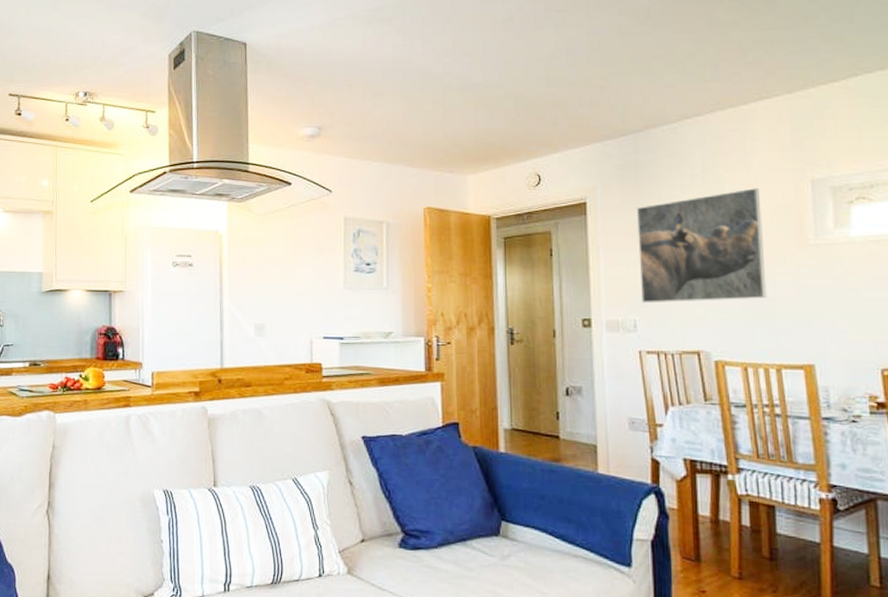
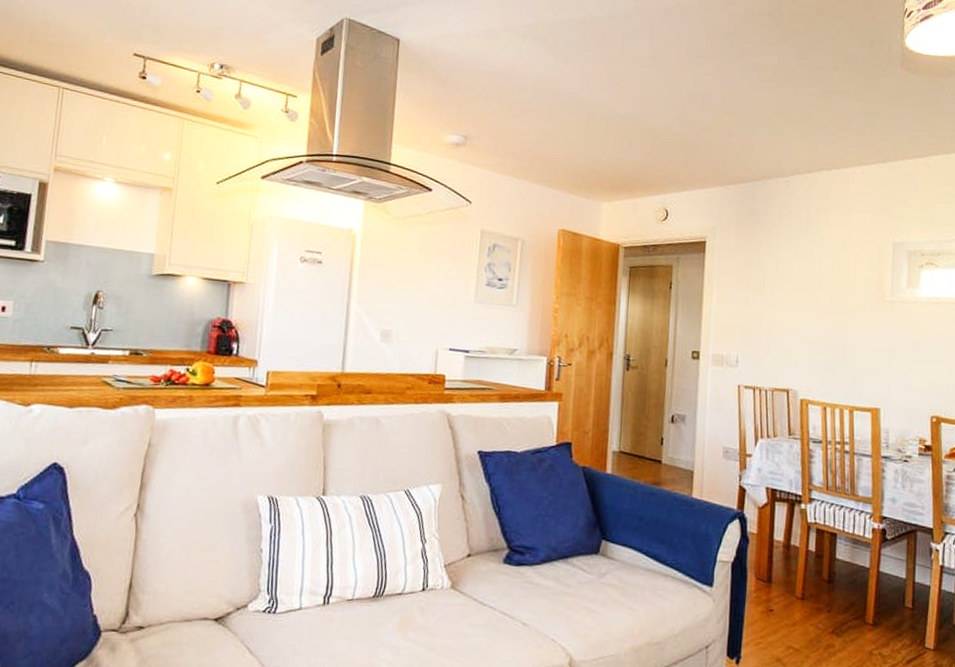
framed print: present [637,188,767,303] -> none [745,244,851,346]

